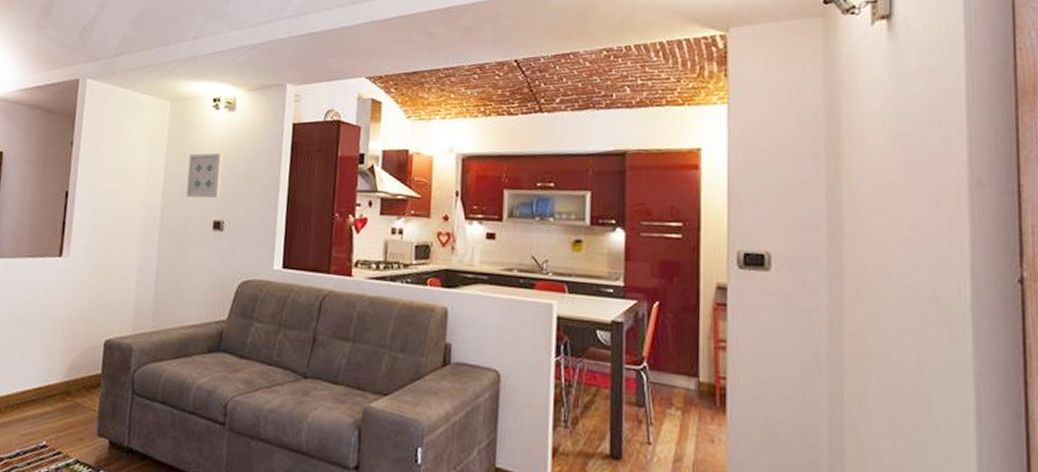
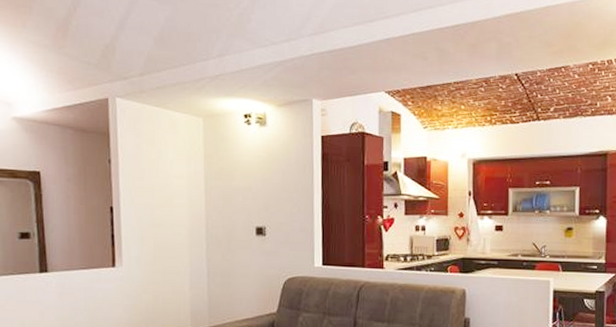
wall art: present [185,152,223,199] -> none [227,165,260,207]

